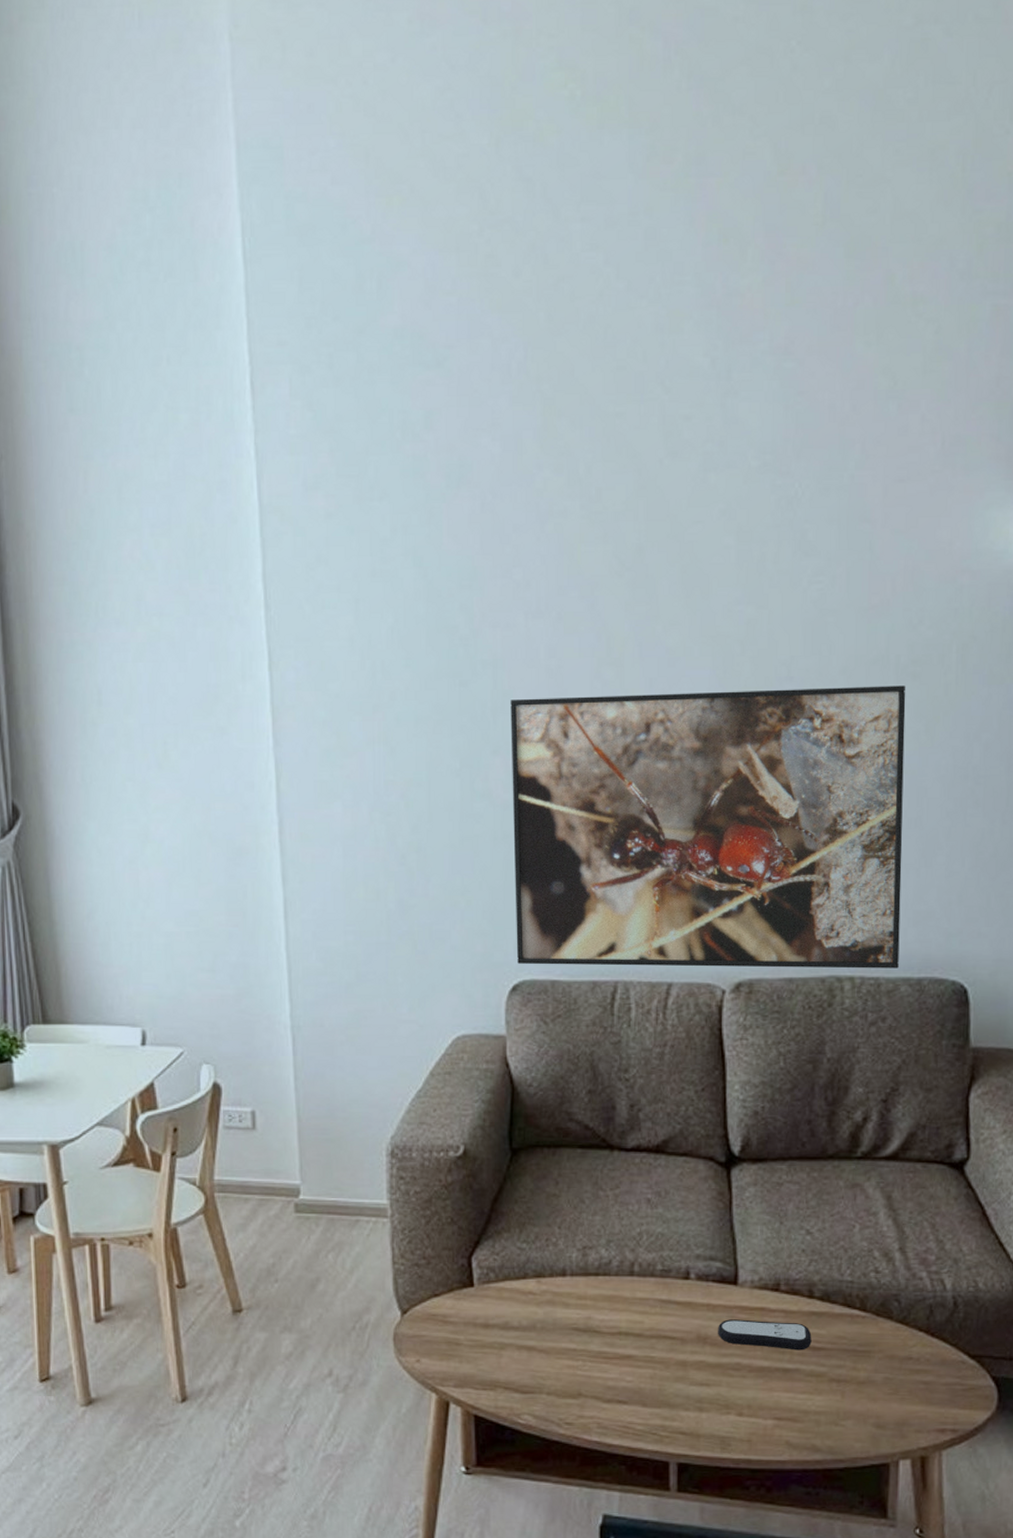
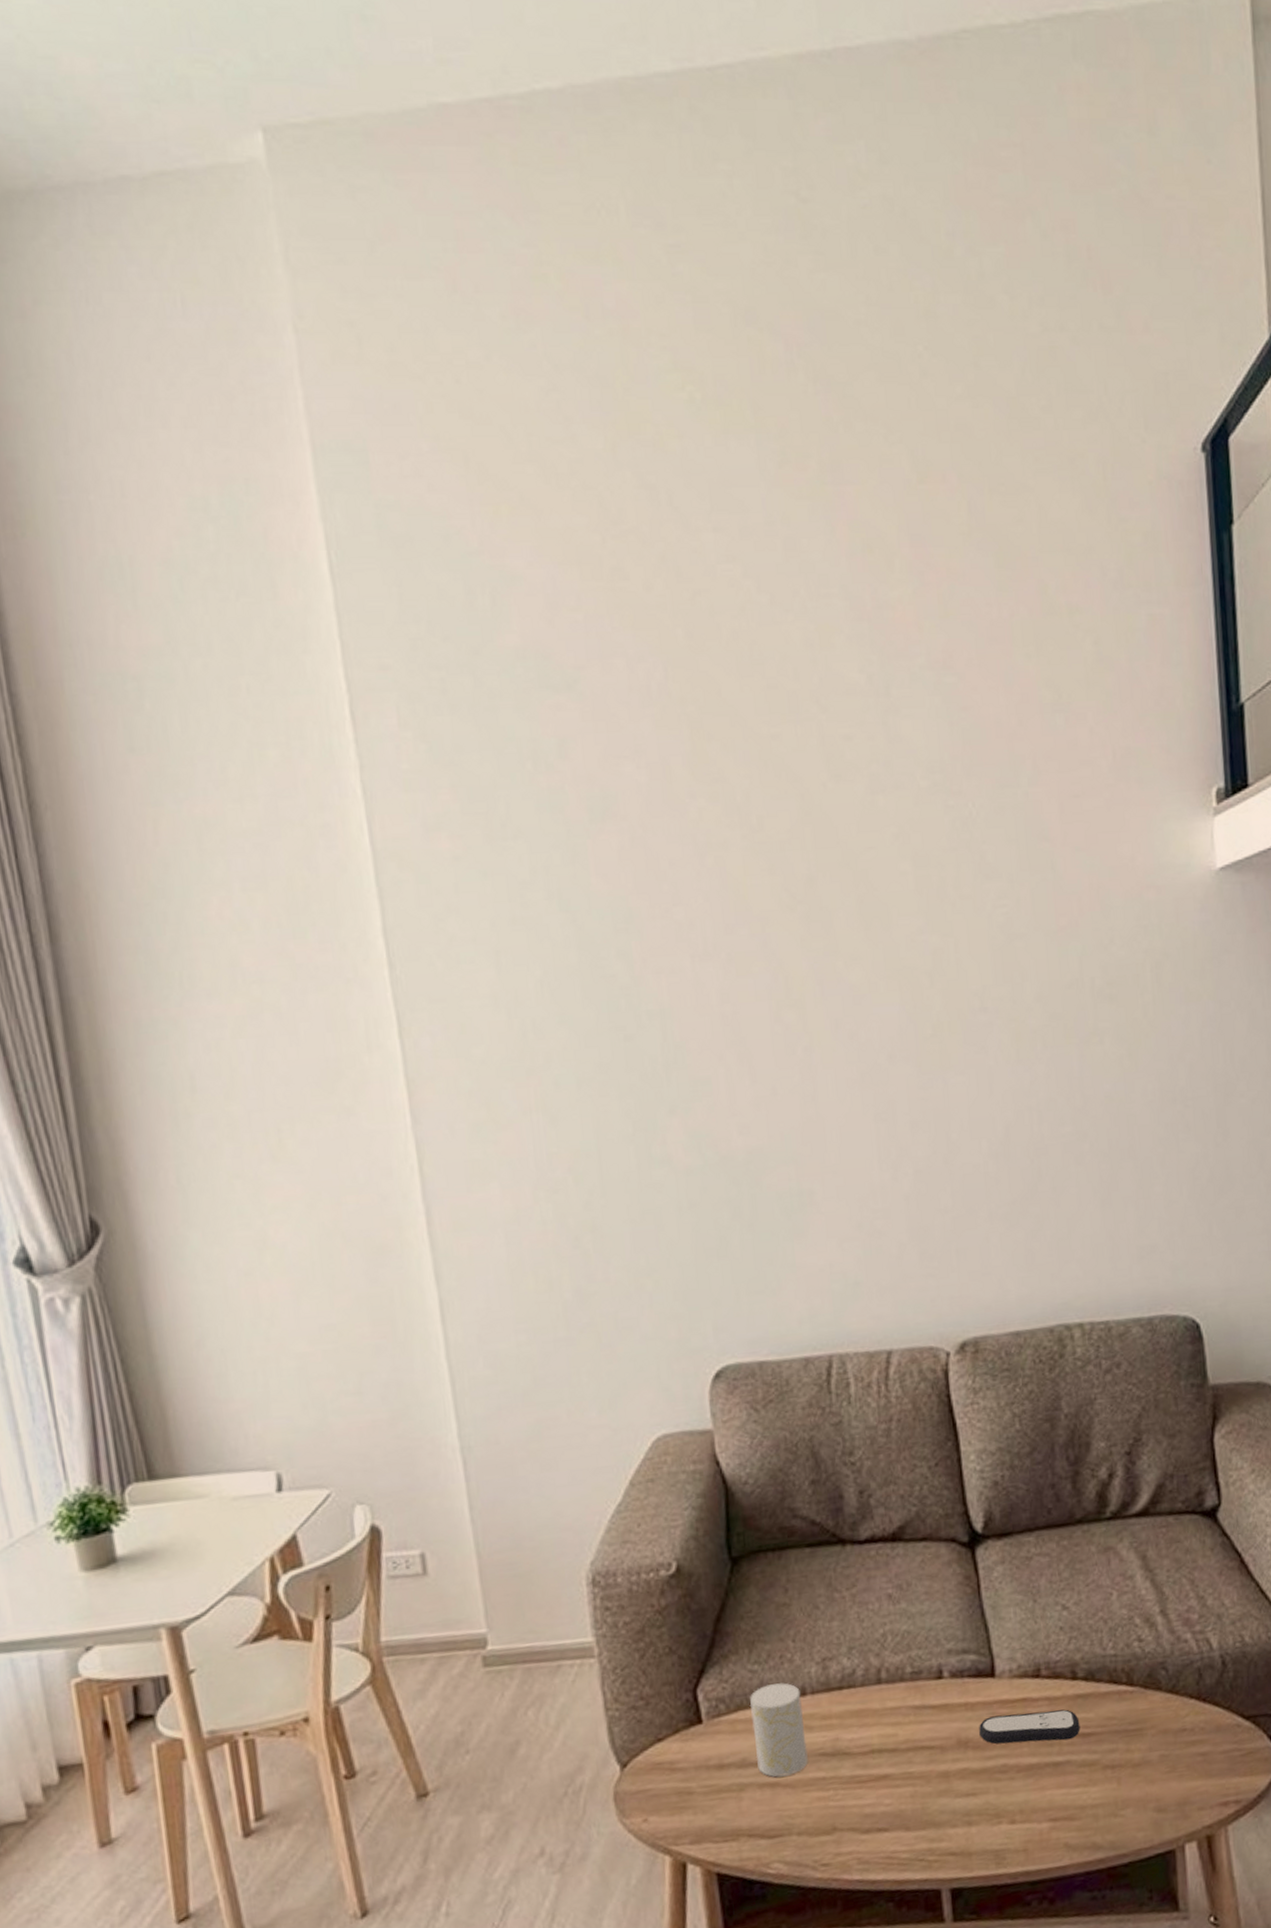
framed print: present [510,685,906,969] -> none [683,1009,1128,1347]
cup: none [516,1262,562,1343] -> present [749,1683,808,1777]

